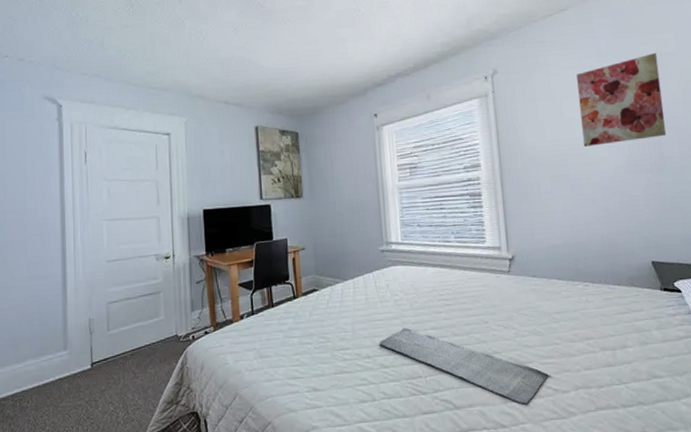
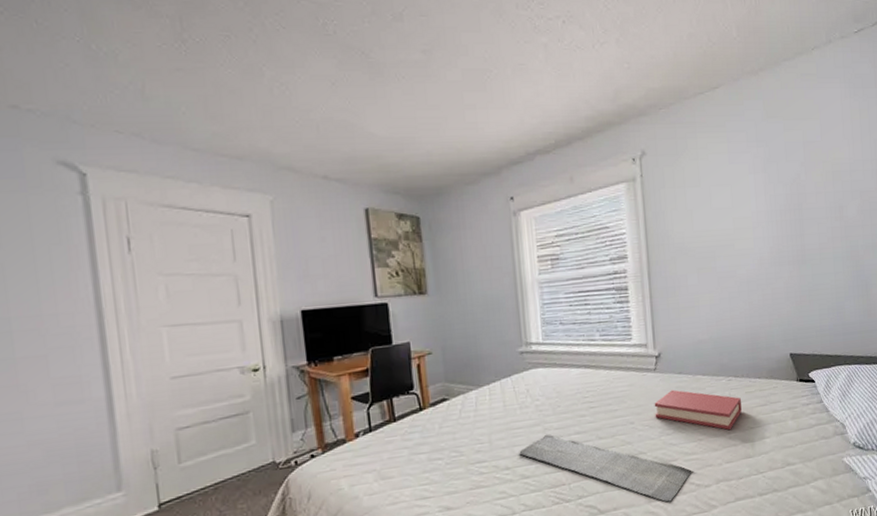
hardback book: none [508,292,601,337] -> present [654,389,742,431]
wall art: present [576,52,667,147] -> none [726,140,808,237]

